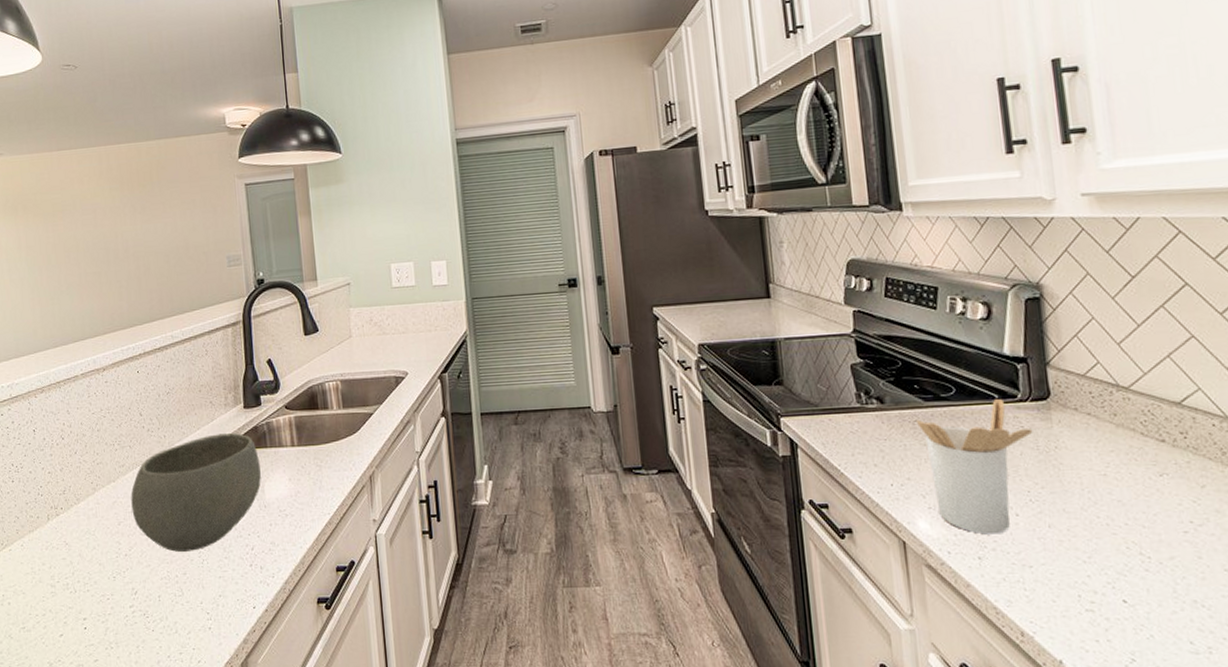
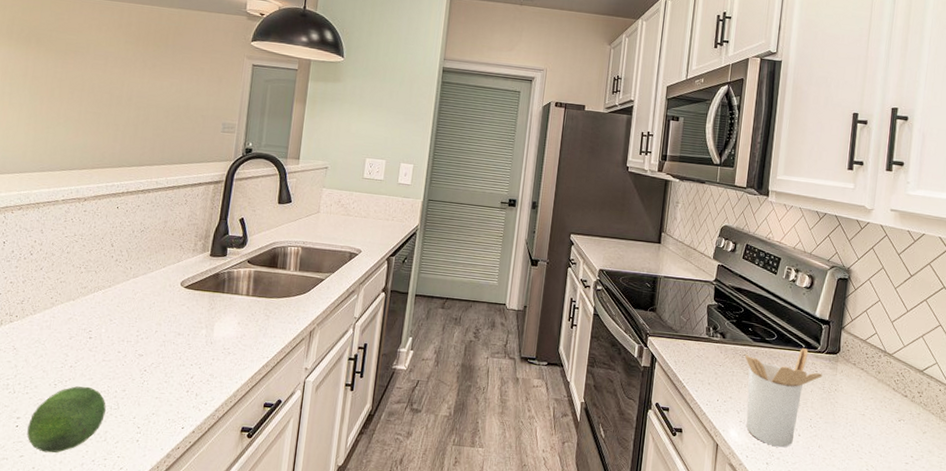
fruit: none [96,574,171,654] -> present [27,386,106,453]
bowl: present [131,433,262,552] -> none [85,274,215,372]

